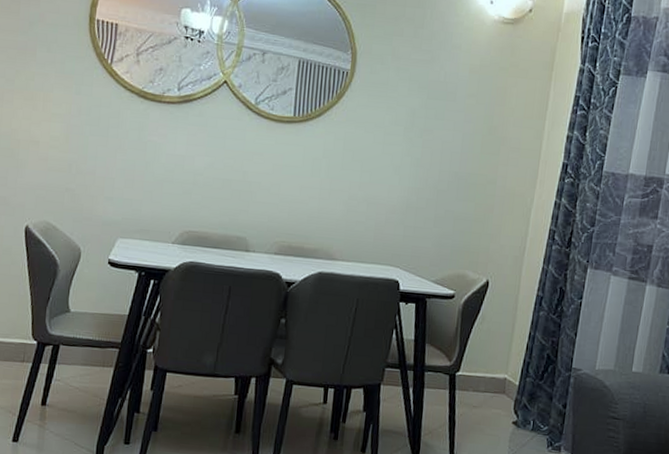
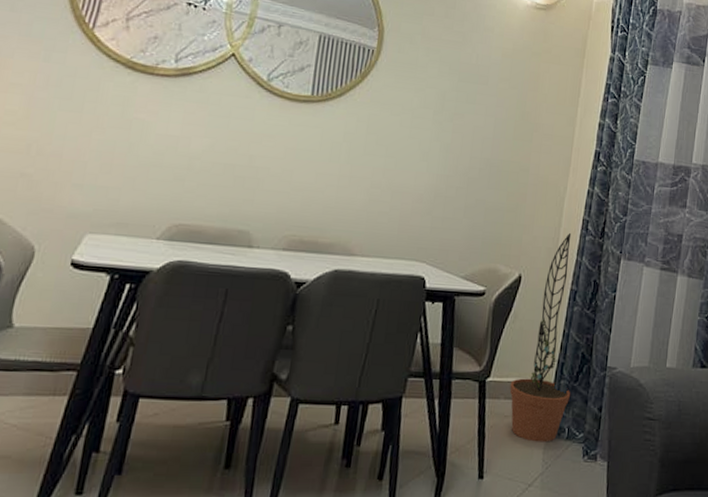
decorative plant: none [478,242,538,432] -> present [509,232,572,443]

